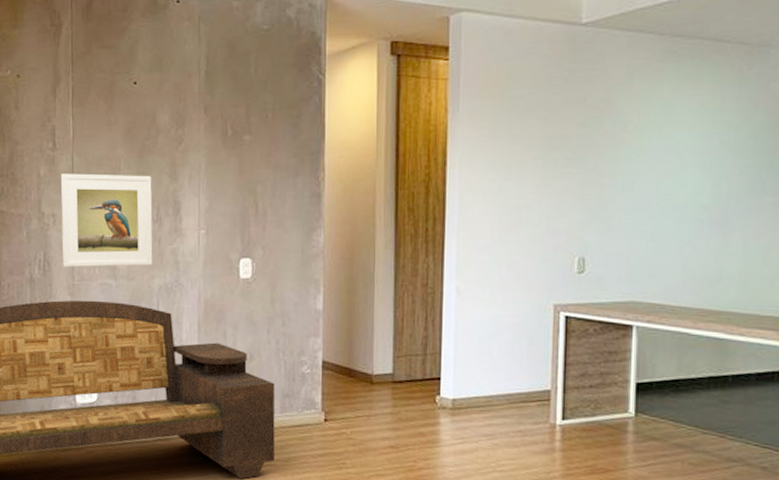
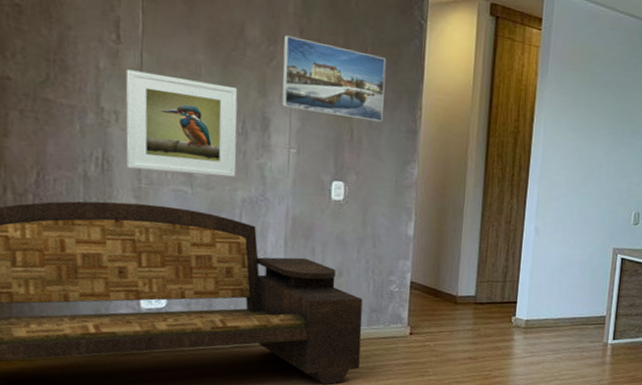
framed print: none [190,116,287,190] -> present [282,35,386,123]

